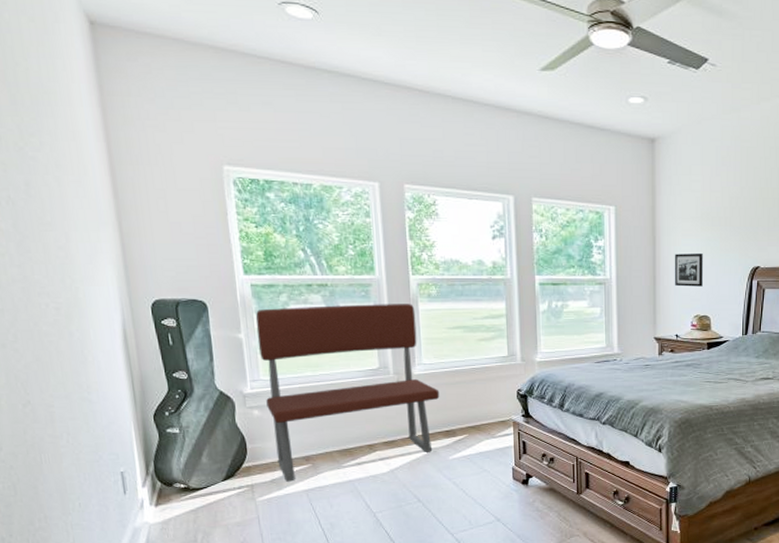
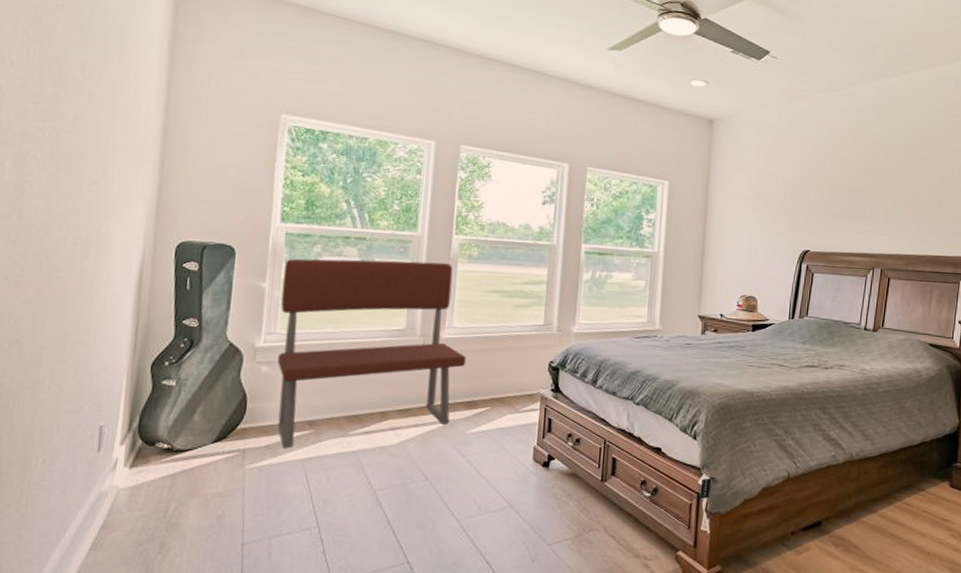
picture frame: present [675,254,703,287] -> none [723,232,753,267]

